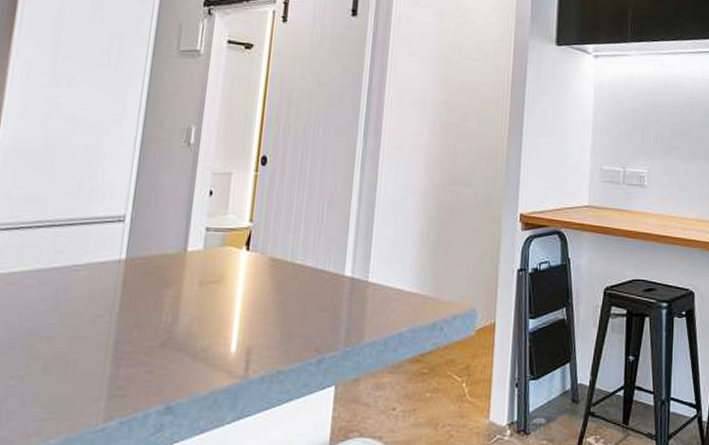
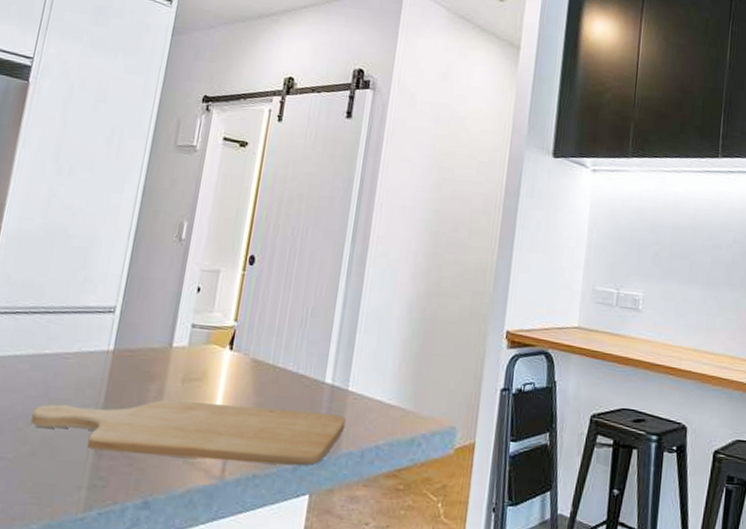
chopping board: none [42,304,367,361] -> present [31,399,346,466]

